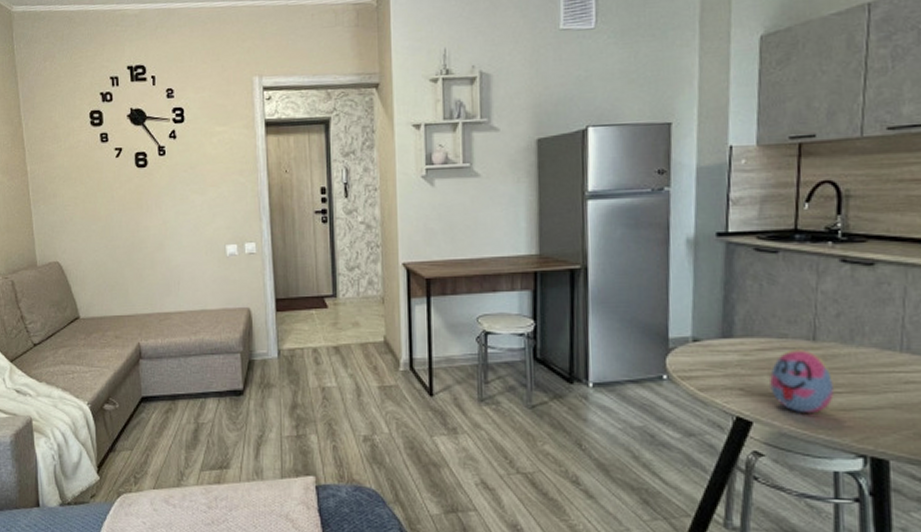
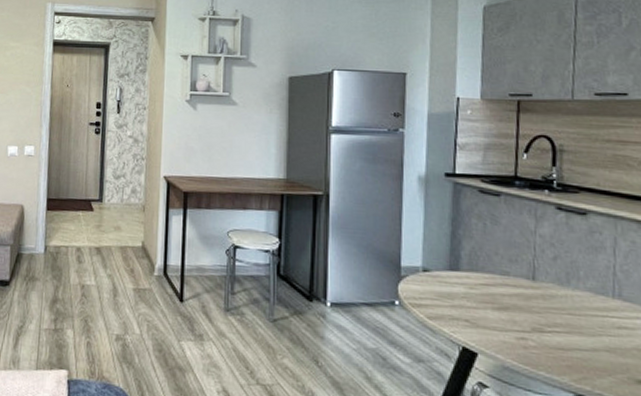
decorative egg: present [770,349,834,414] -> none [493,287,552,351]

